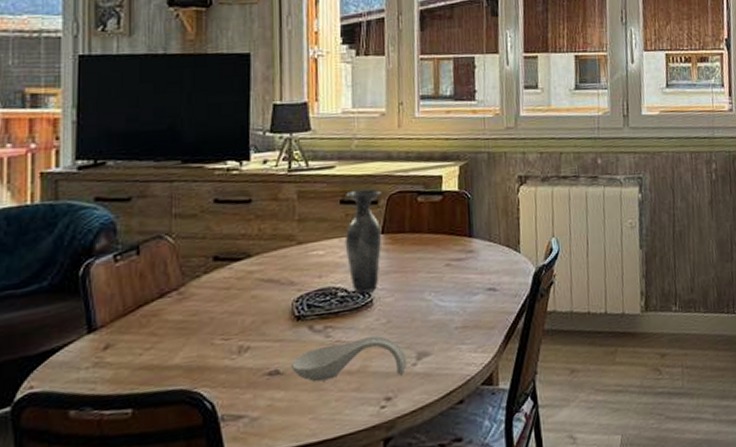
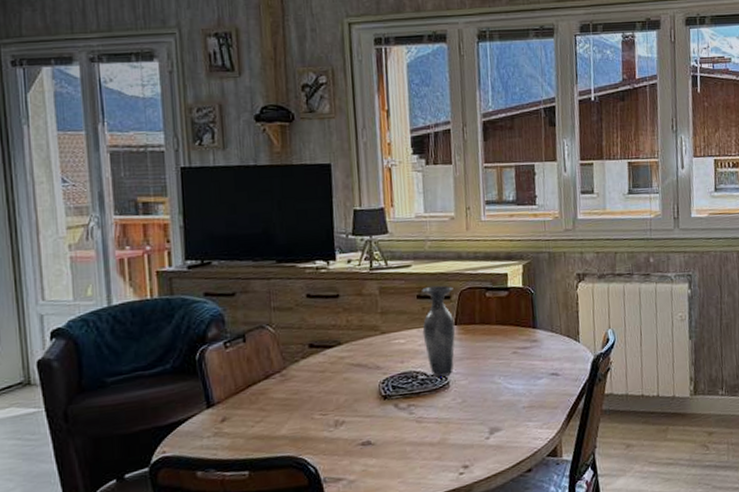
spoon rest: present [290,335,407,382] -> none [380,413,481,452]

